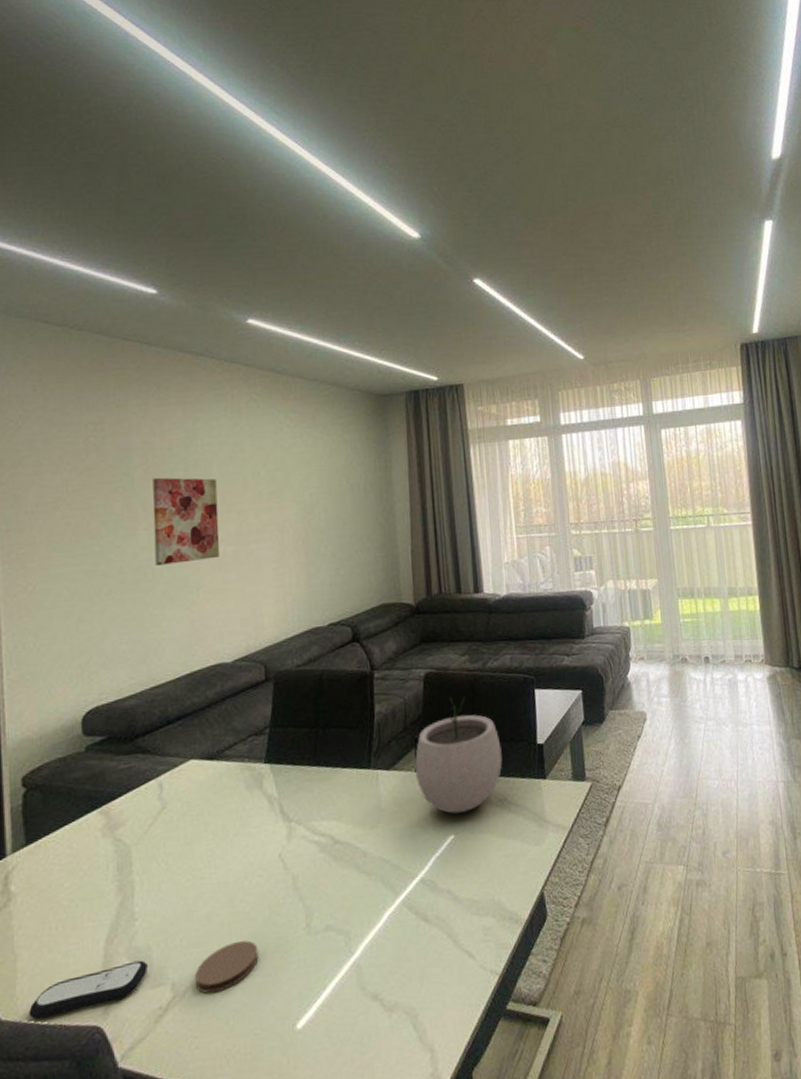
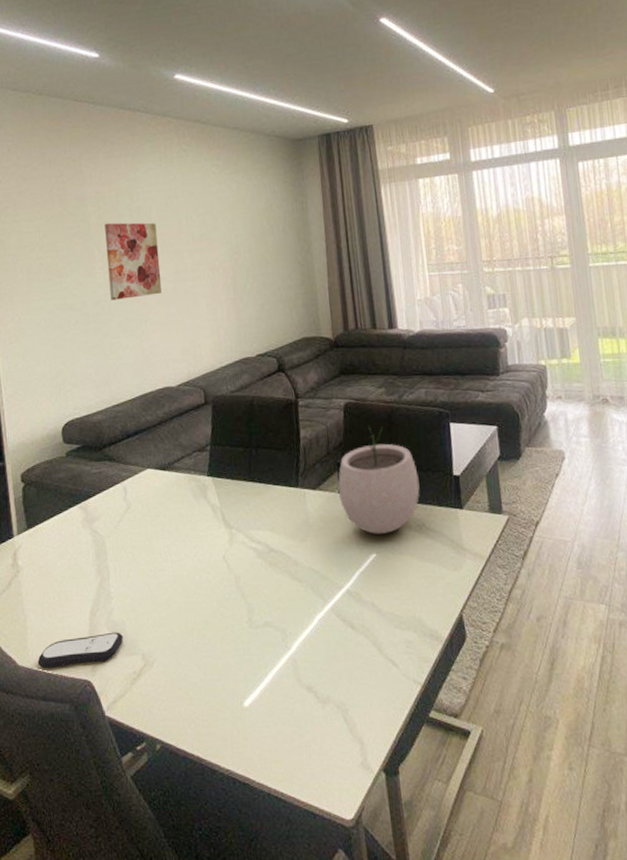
coaster: present [195,940,259,994] -> none [160,626,210,667]

